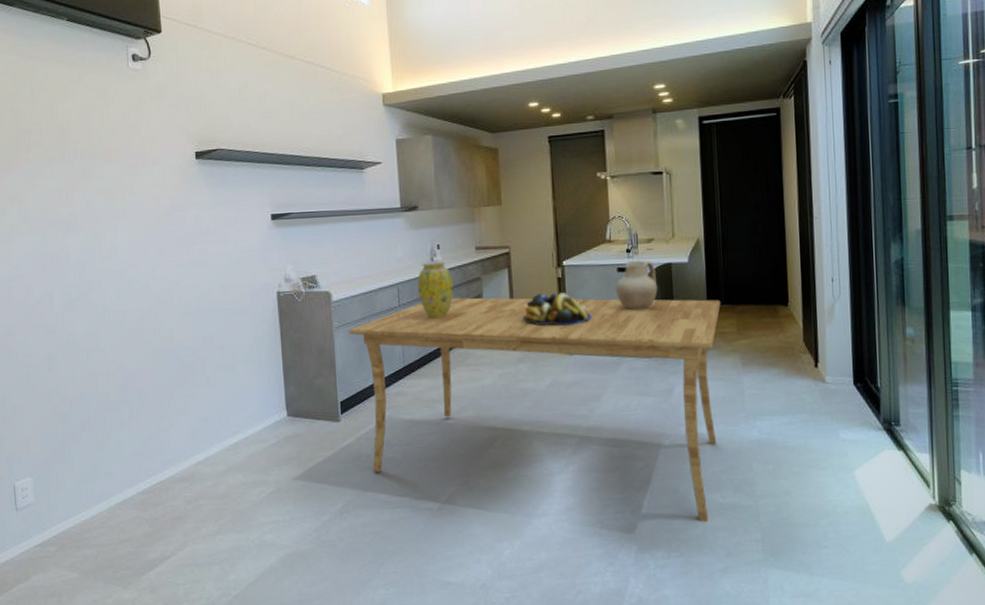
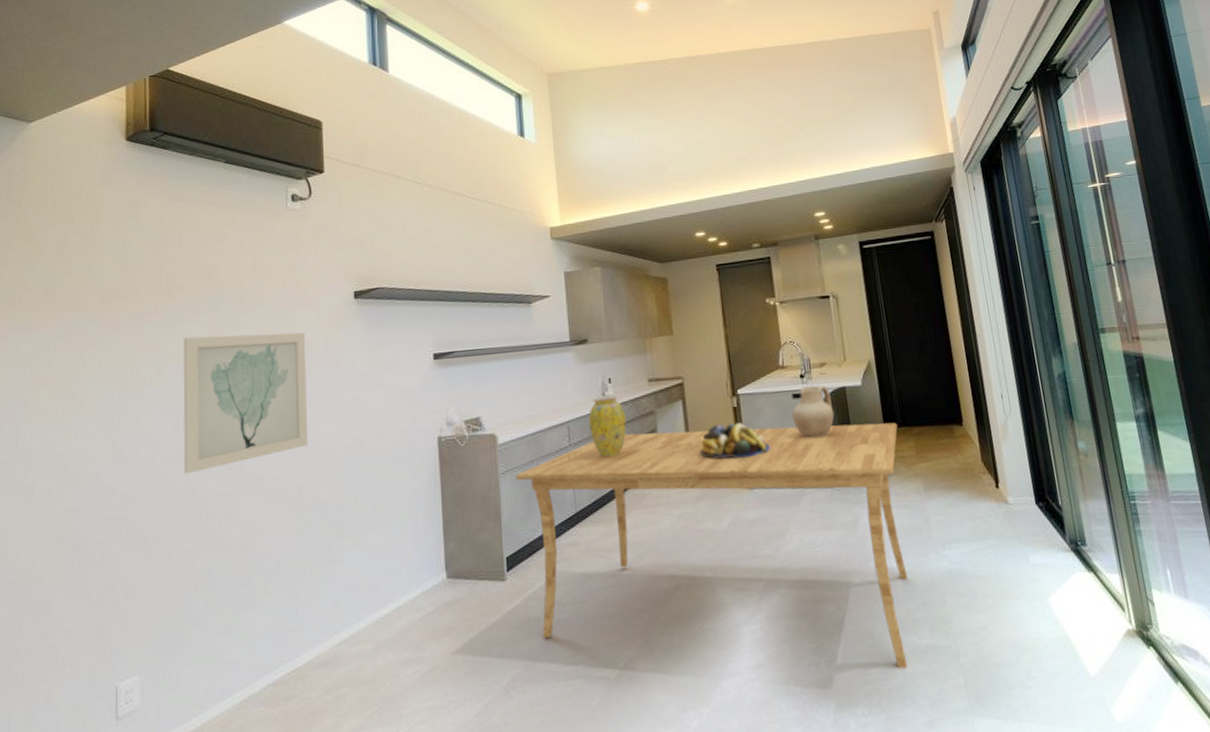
wall art: none [44,189,161,313] -> present [183,332,308,474]

